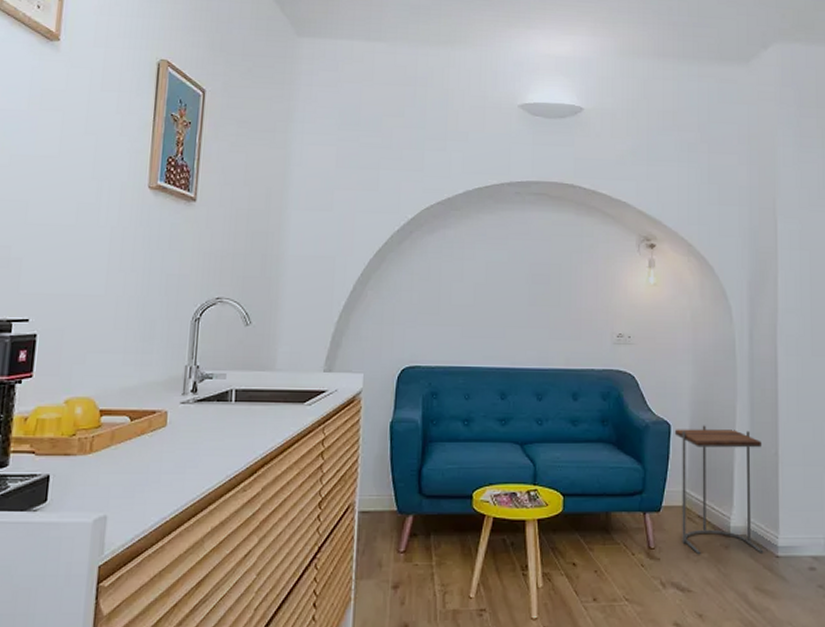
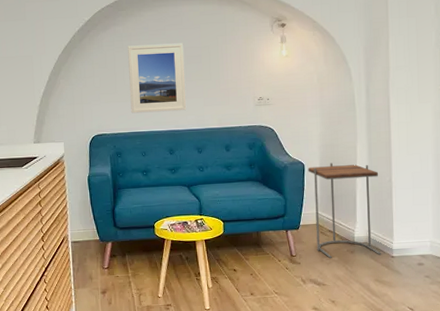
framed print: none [455,255,529,344] -> present [128,43,187,114]

